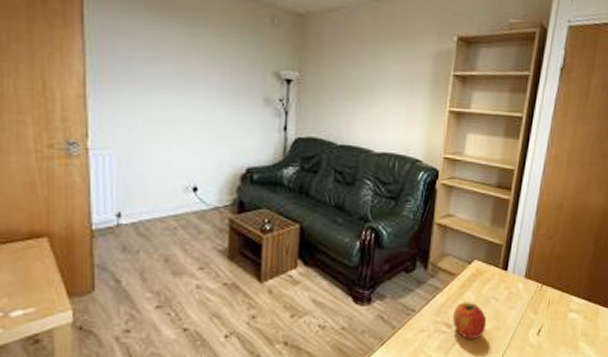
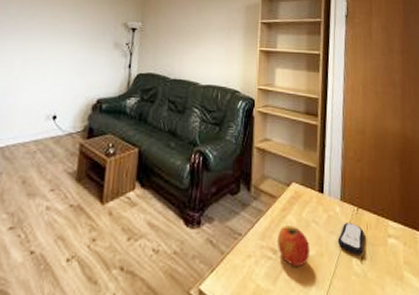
remote control: none [516,298,545,328] -> present [337,222,365,255]

